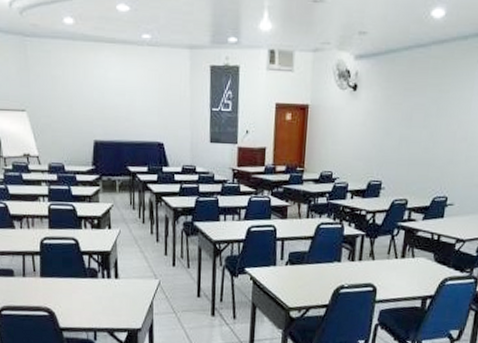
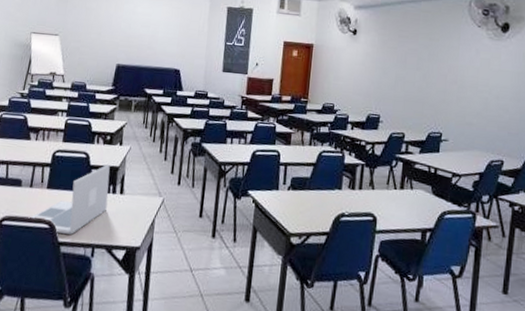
laptop: none [27,249,104,320] -> present [28,164,110,235]

